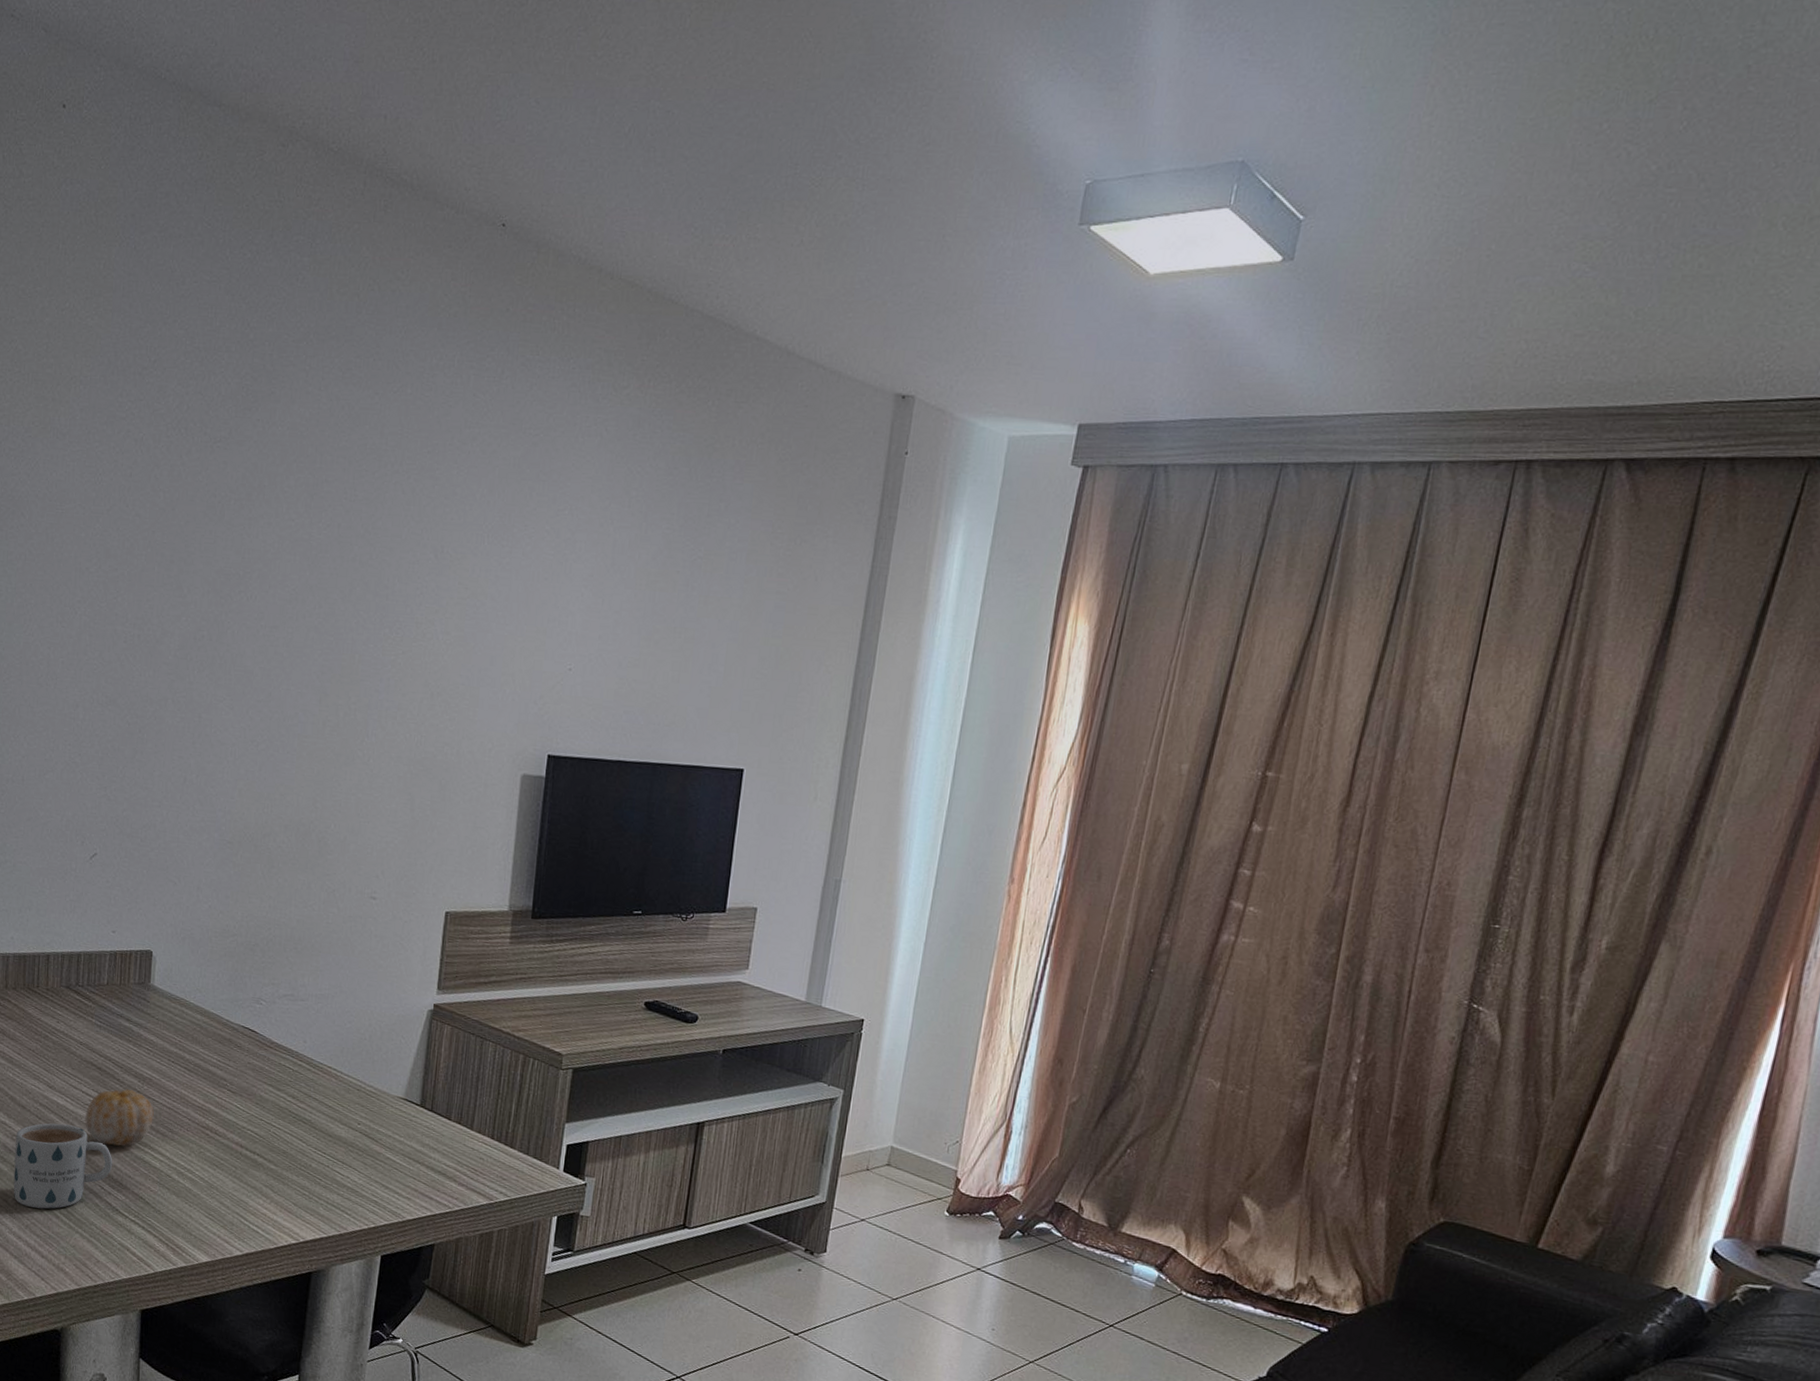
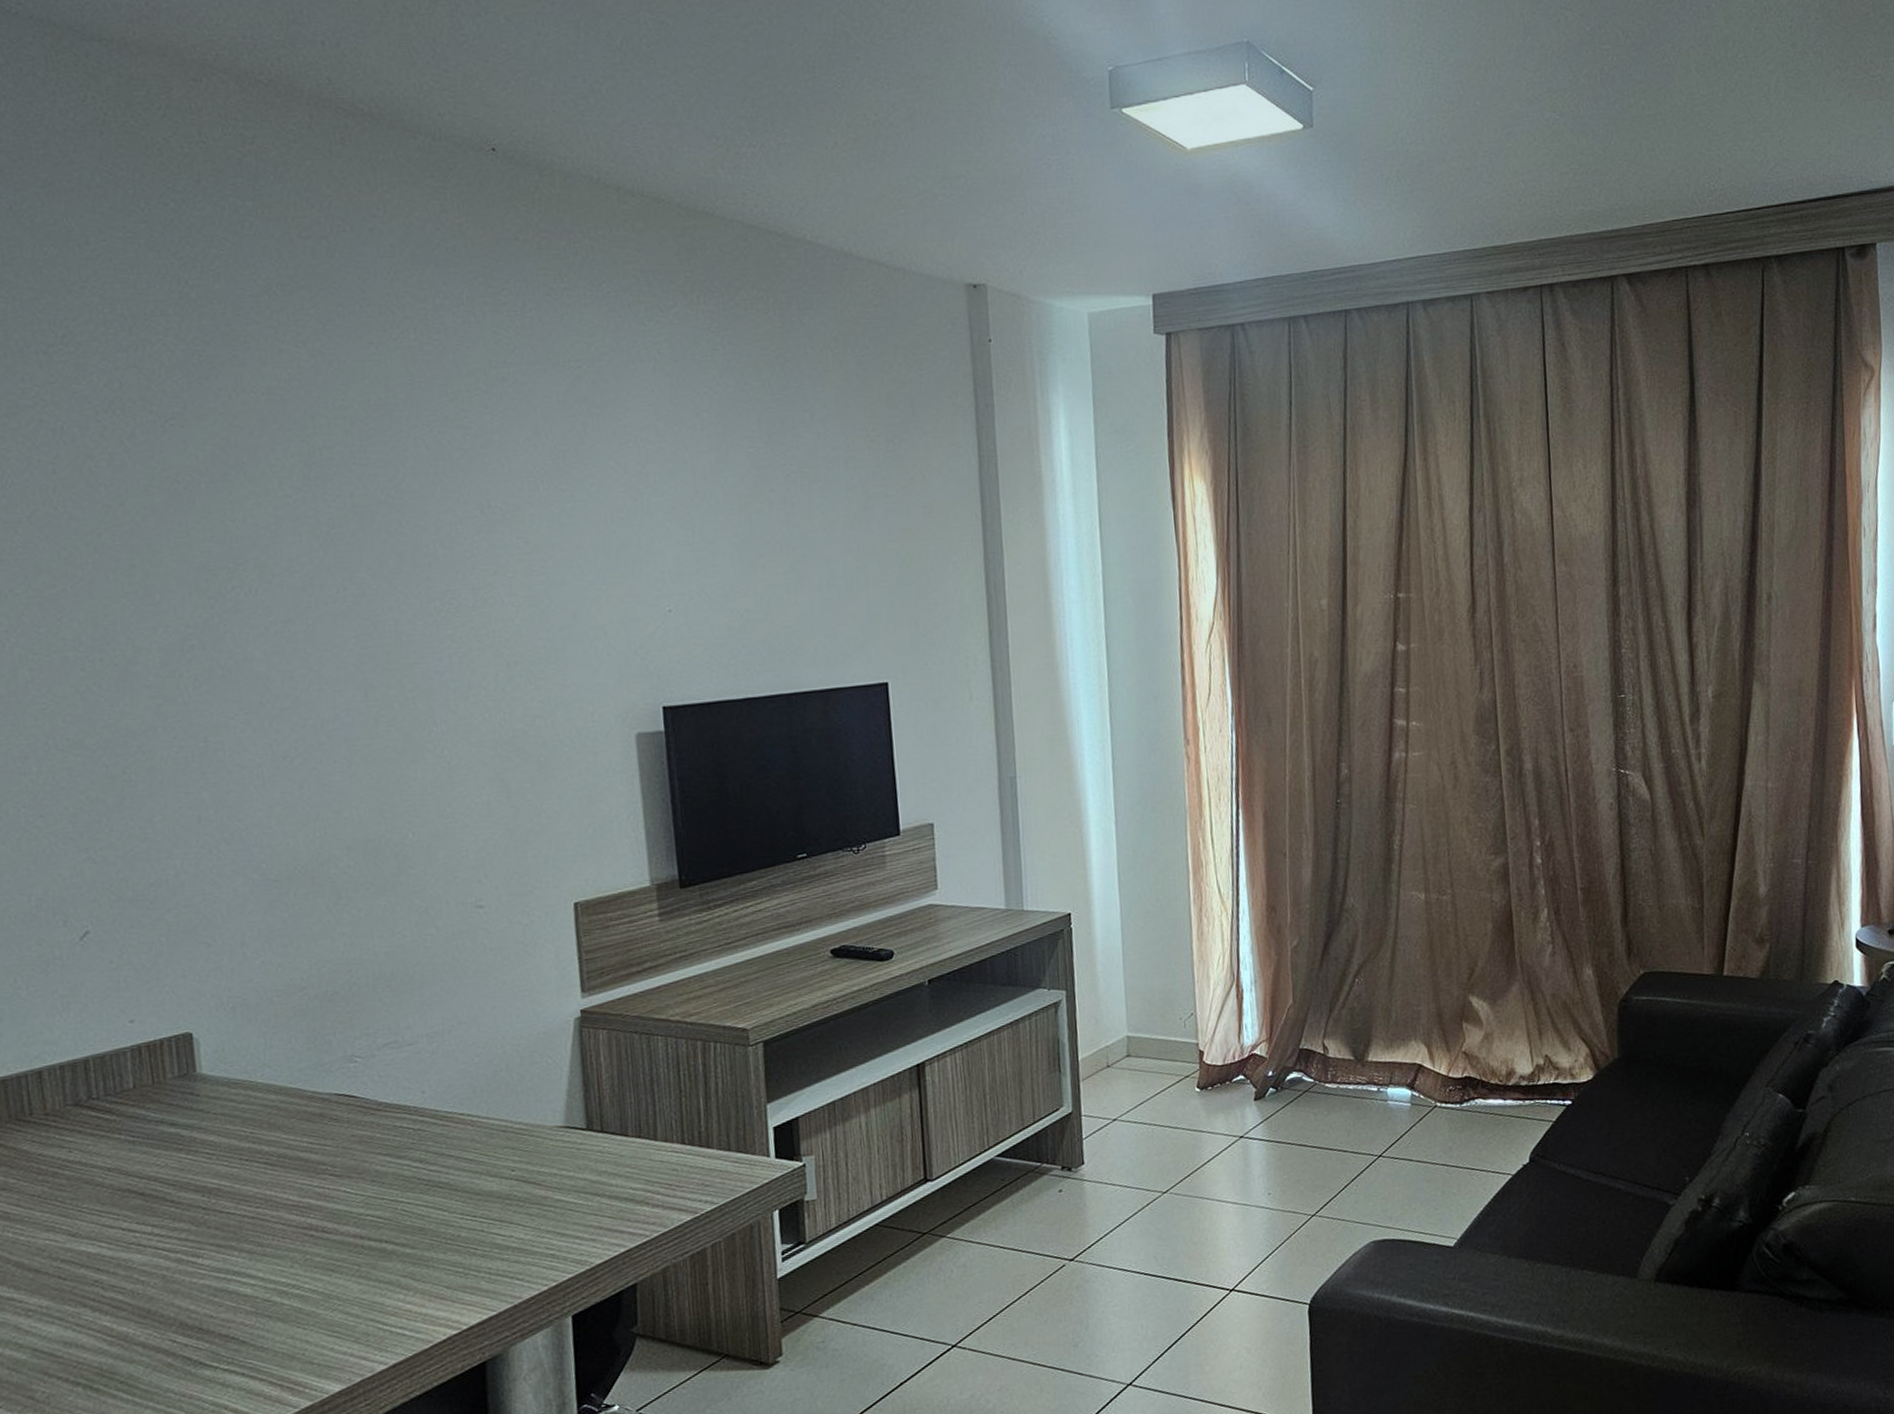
mug: present [13,1123,113,1209] -> none [31,1274,184,1396]
fruit: present [84,1089,154,1146] -> none [131,1209,232,1288]

